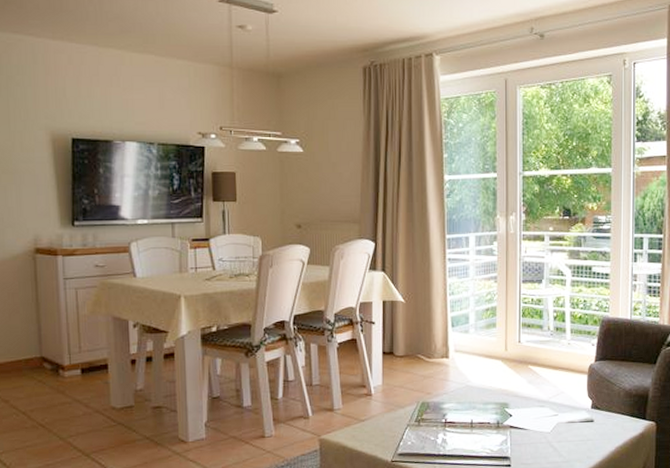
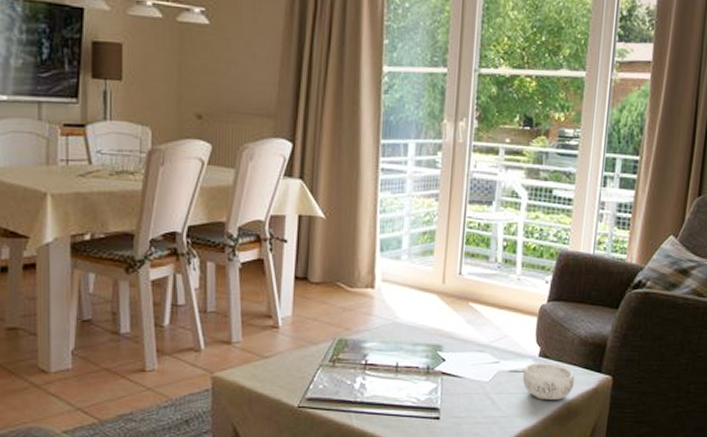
decorative bowl: none [579,413,624,446] -> present [522,363,575,400]

